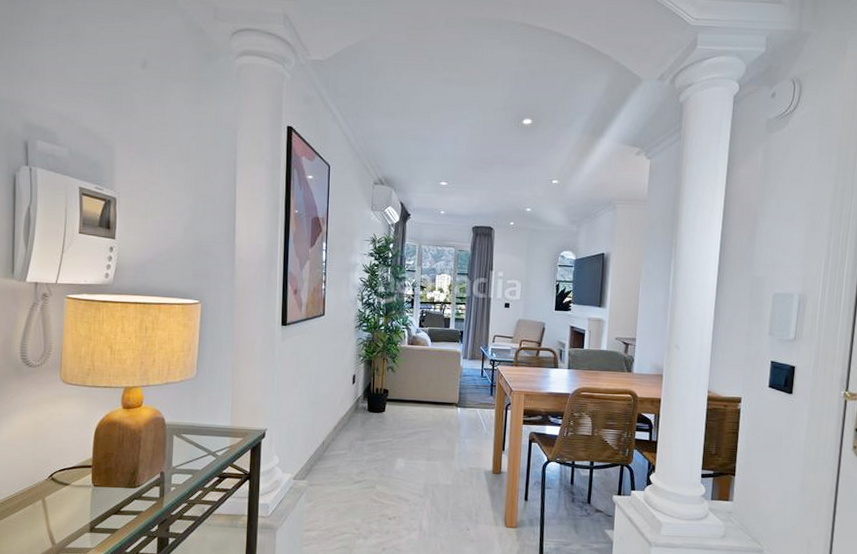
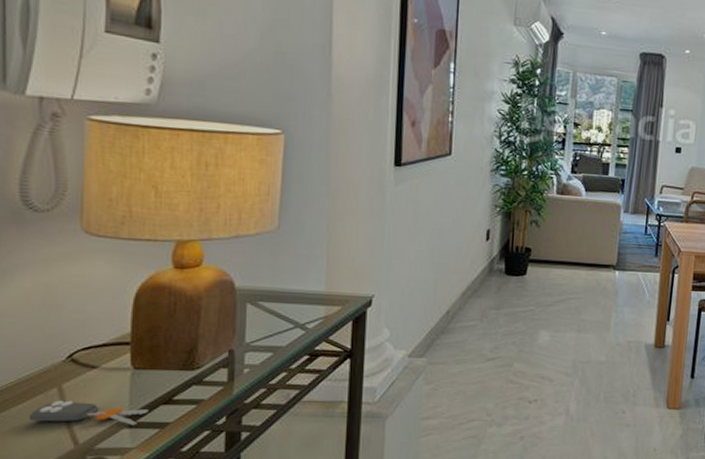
key chain: none [22,509,103,531] -> present [28,400,148,426]

